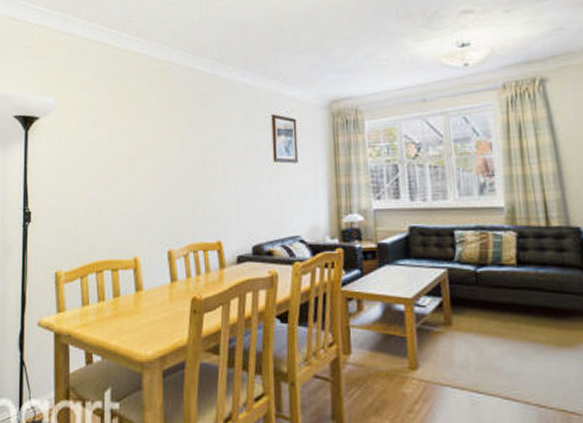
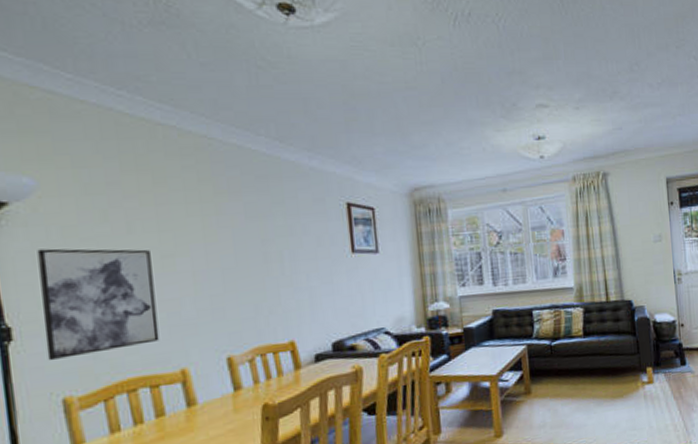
wall art: none [50,152,121,241] -> present [37,248,160,361]

